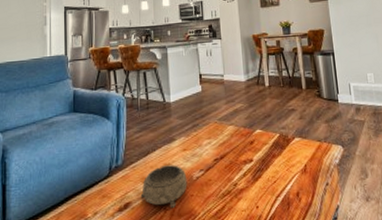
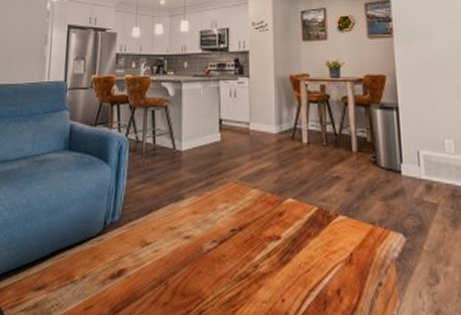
decorative bowl: present [140,165,188,209] -> none [137,229,196,286]

